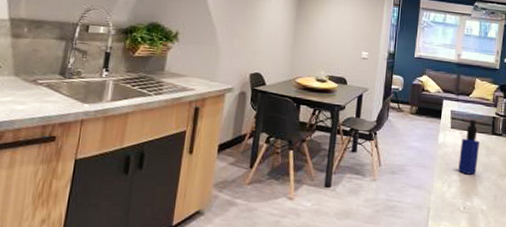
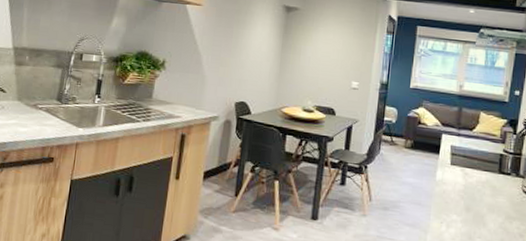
bottle: present [458,119,479,175] -> none [459,156,484,216]

